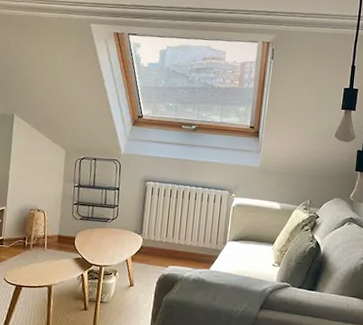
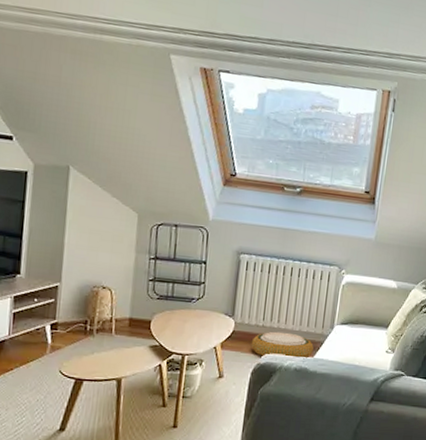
woven basket: none [156,247,209,271] -> present [251,331,314,360]

